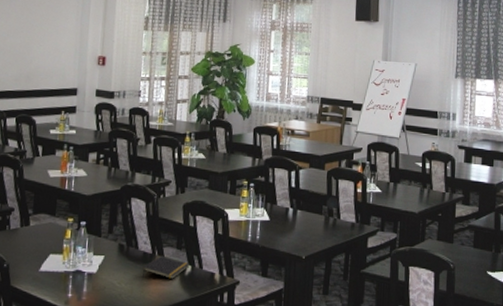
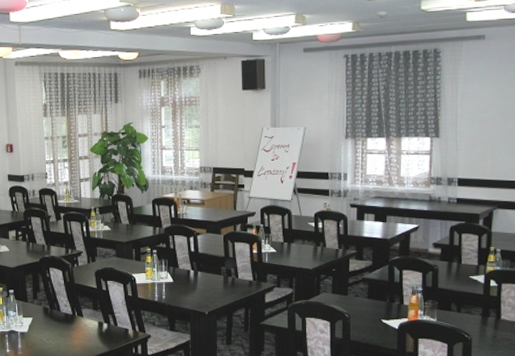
notepad: present [142,255,189,279] -> none [65,316,105,335]

